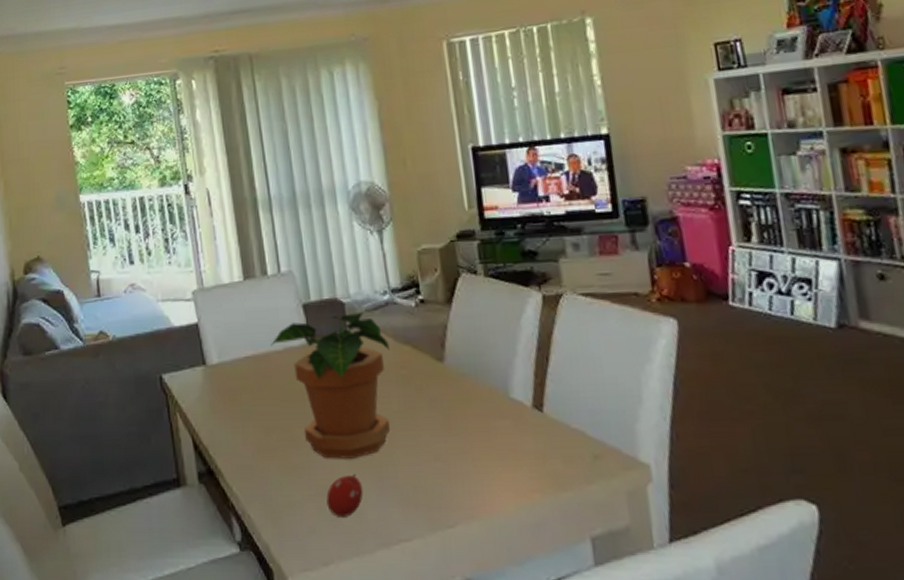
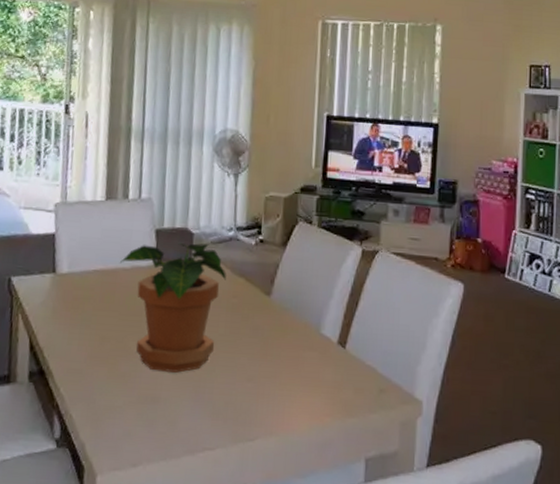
fruit: present [326,474,364,517] -> none [145,386,181,424]

